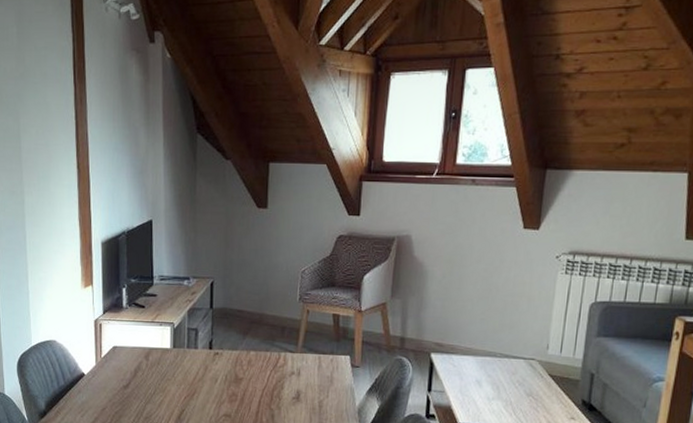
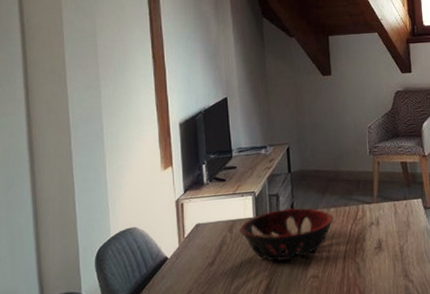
decorative bowl: none [155,344,253,395] -> present [239,207,334,261]

